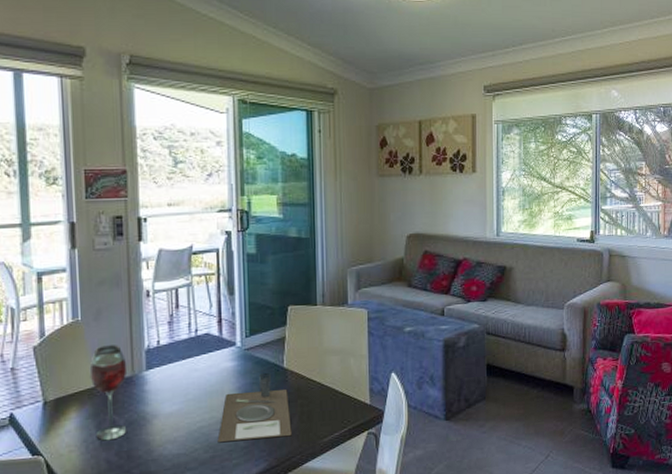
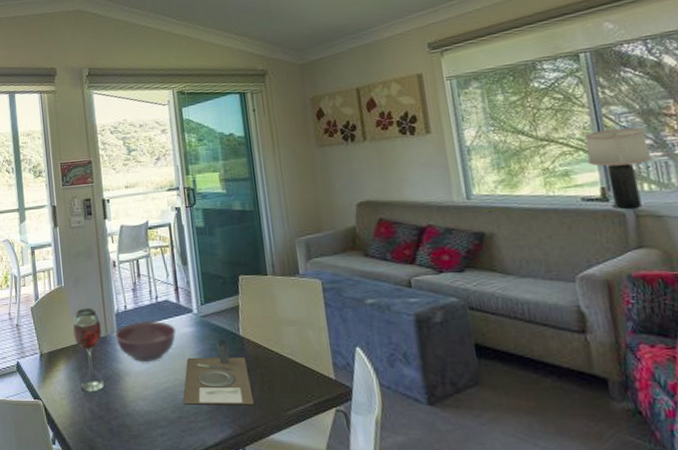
bowl: none [143,355,216,403] -> present [114,320,176,363]
table lamp: none [585,182,626,249] -> present [584,127,652,209]

